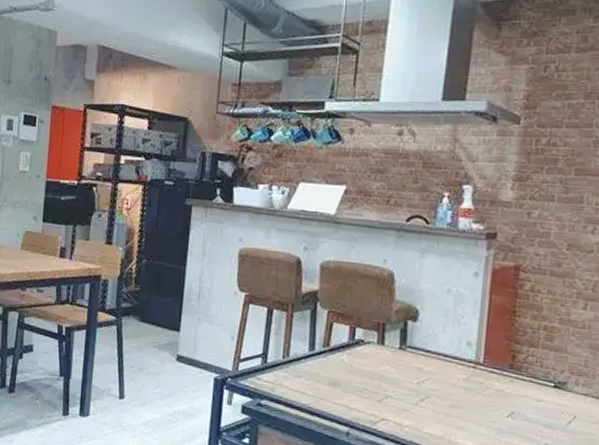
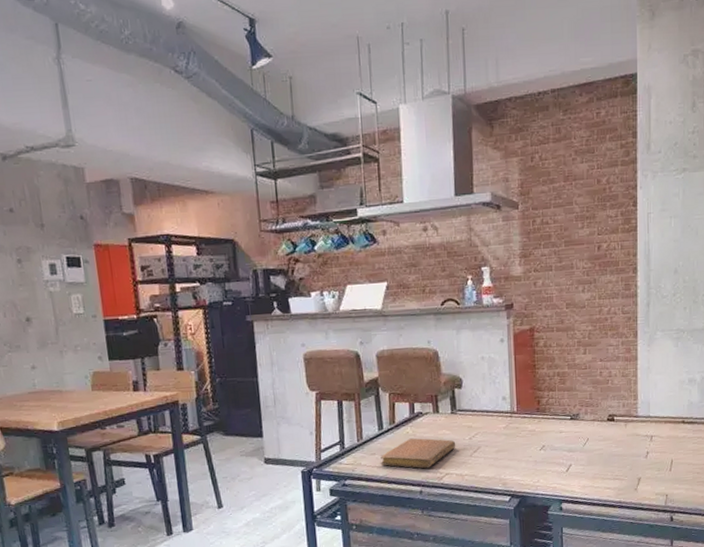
notebook: none [304,367,400,408] -> present [380,438,456,469]

